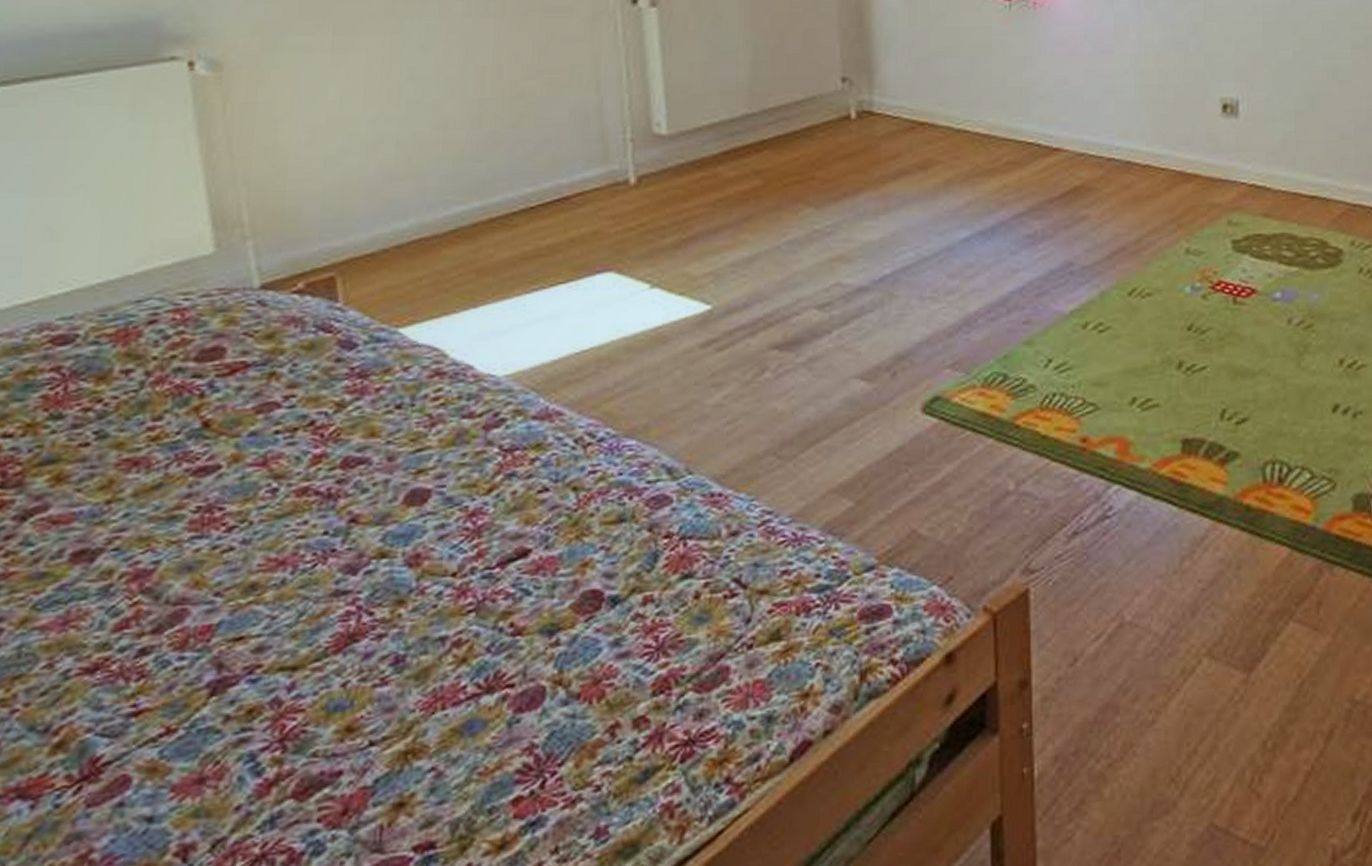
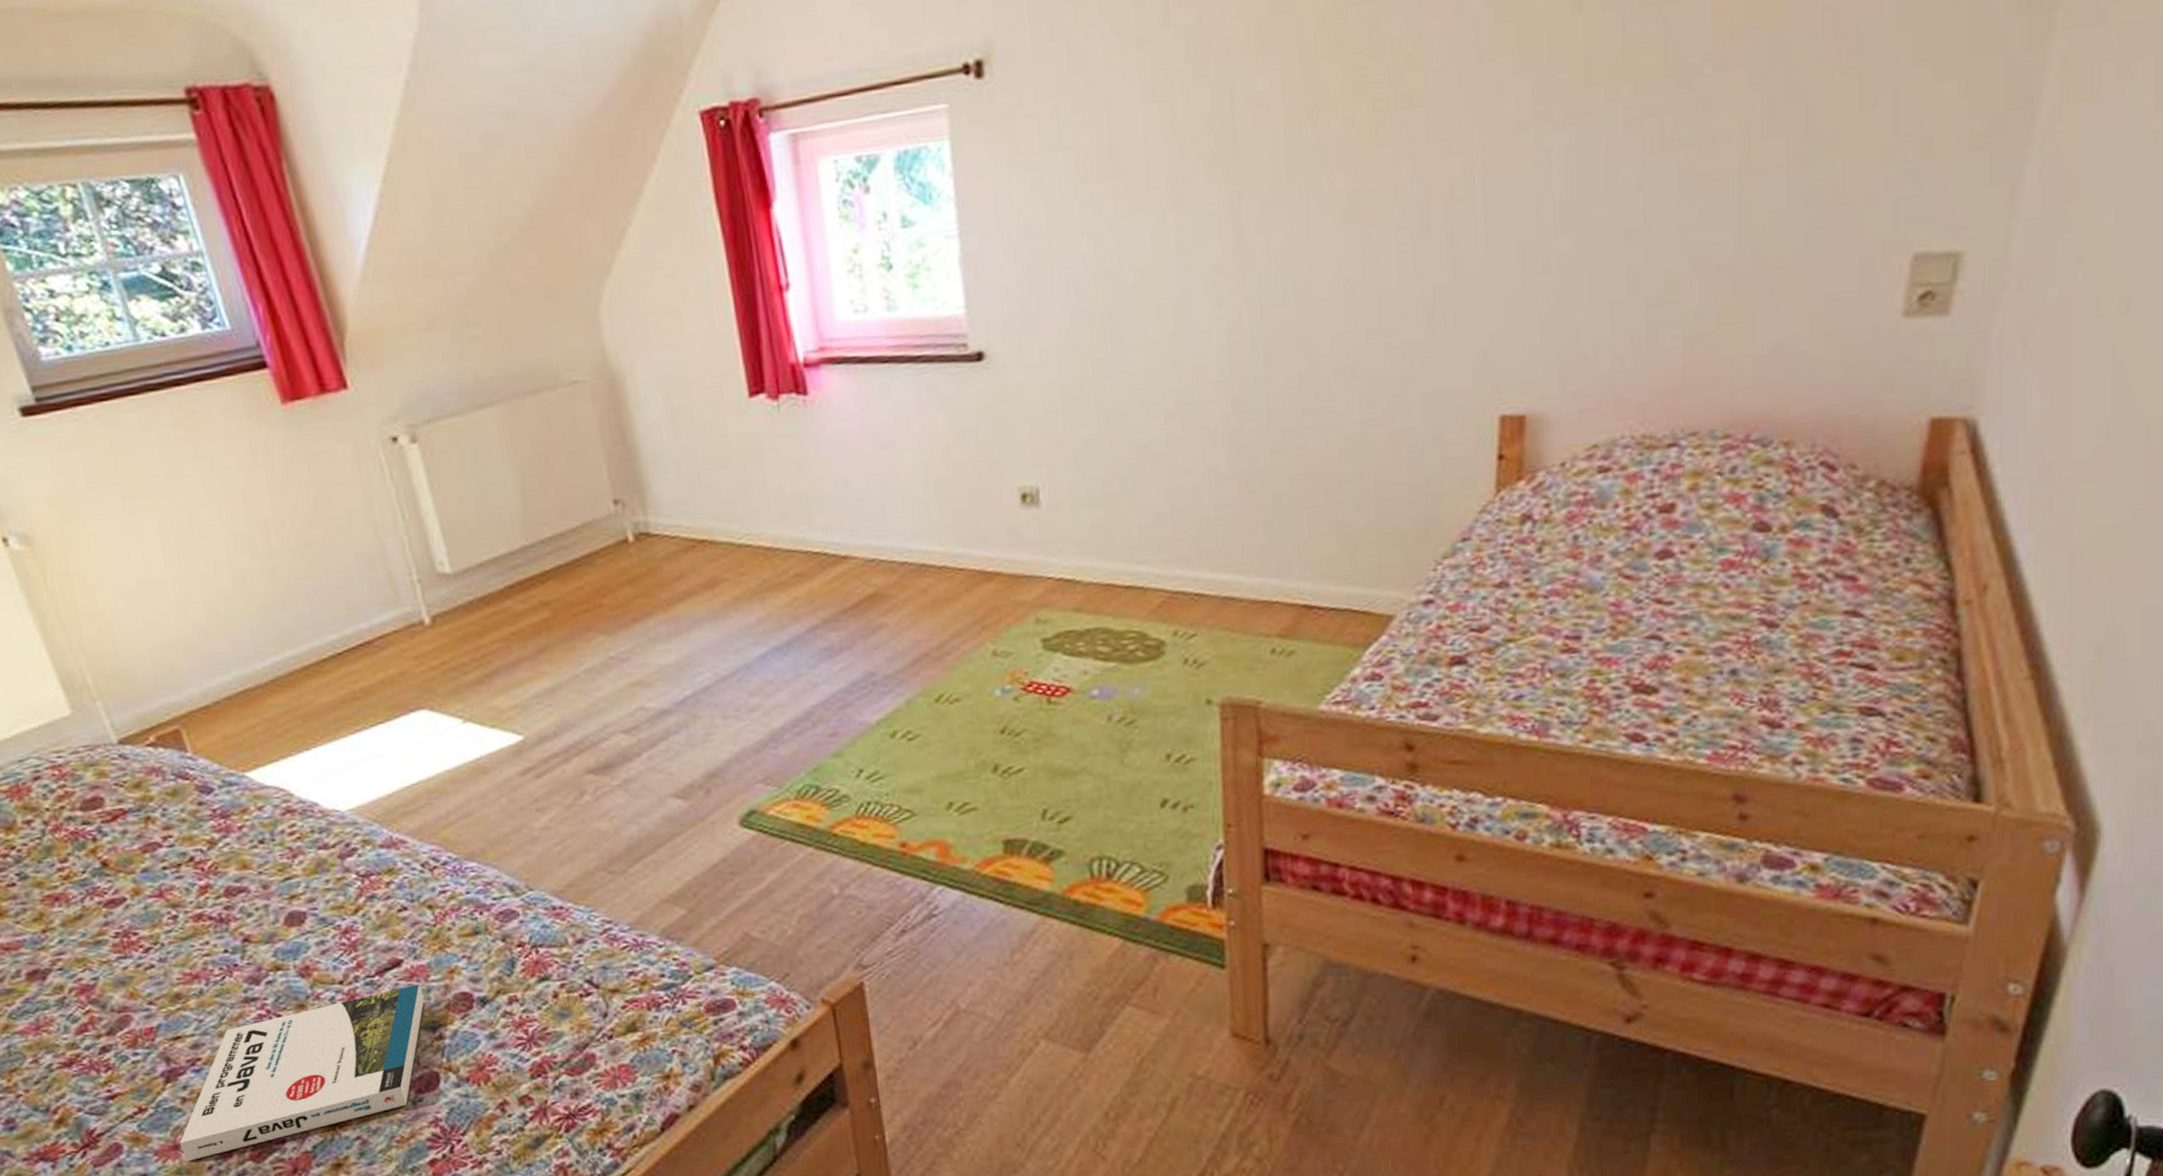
book: none [206,579,547,800] -> present [179,984,424,1162]

